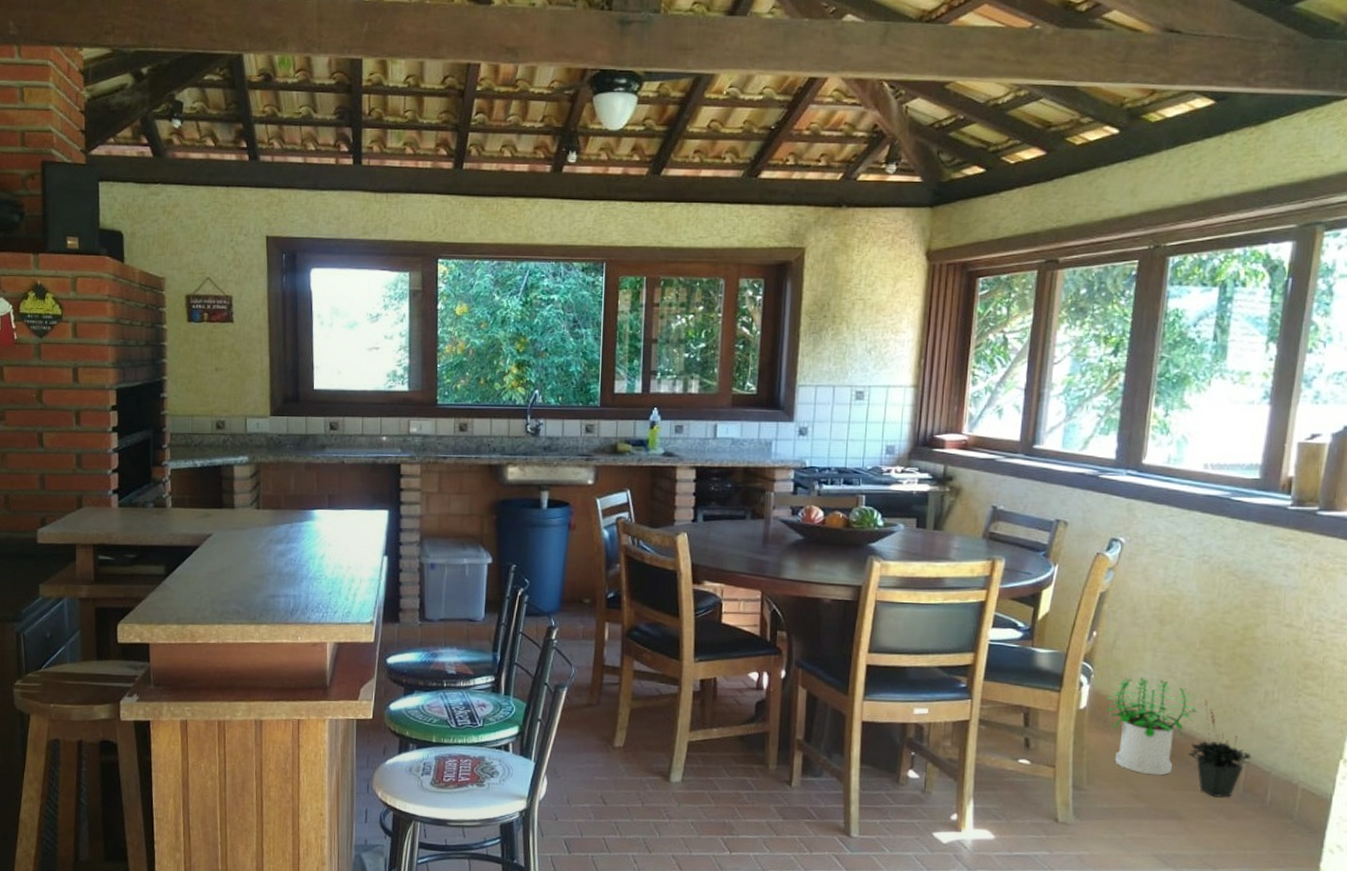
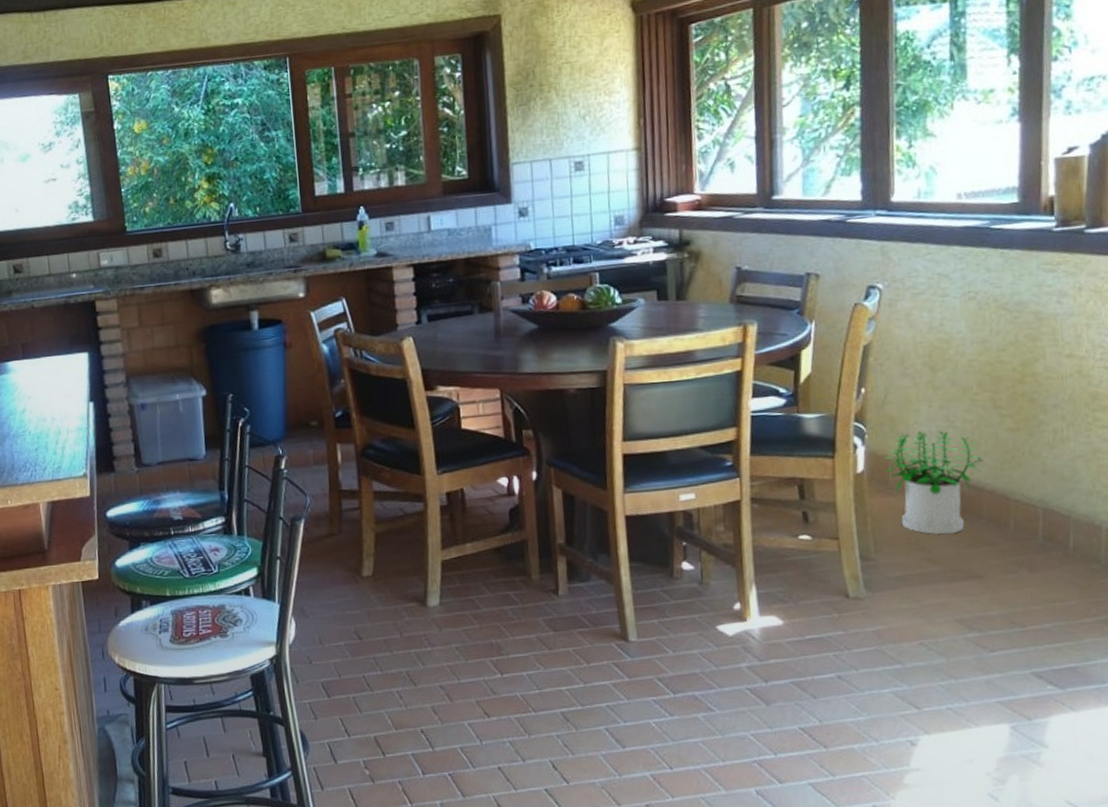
potted plant: present [1188,699,1252,798] -> none [979,446,1048,550]

